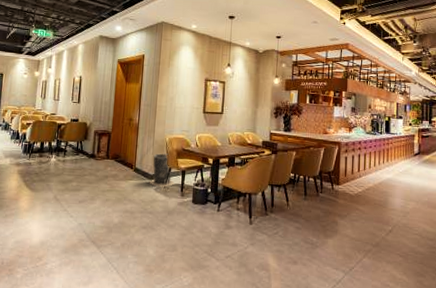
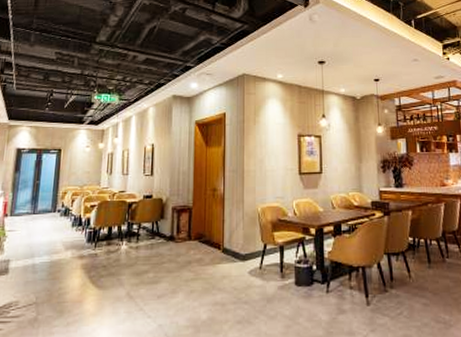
trash can: present [149,153,174,187] -> none [241,227,272,269]

